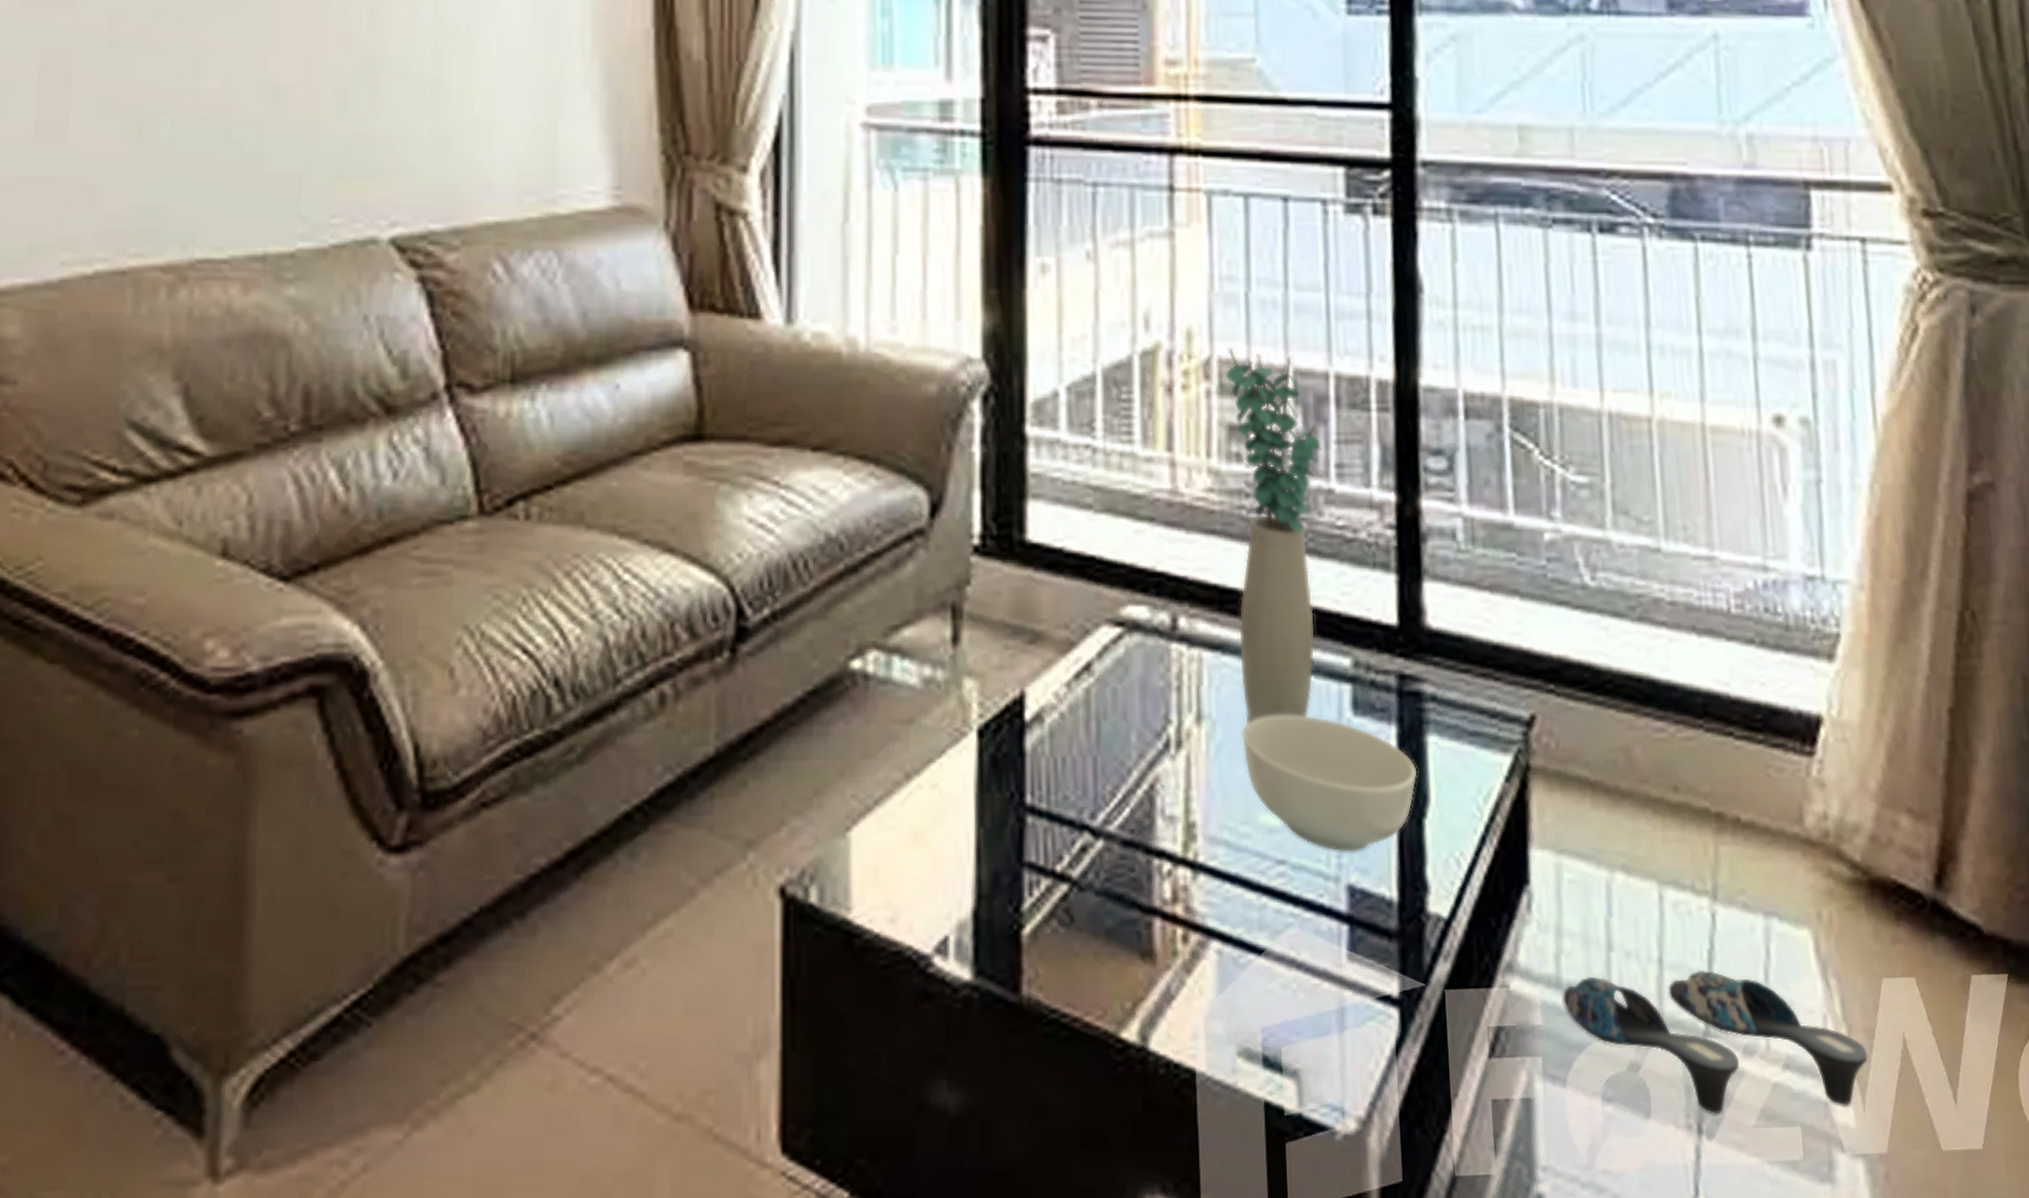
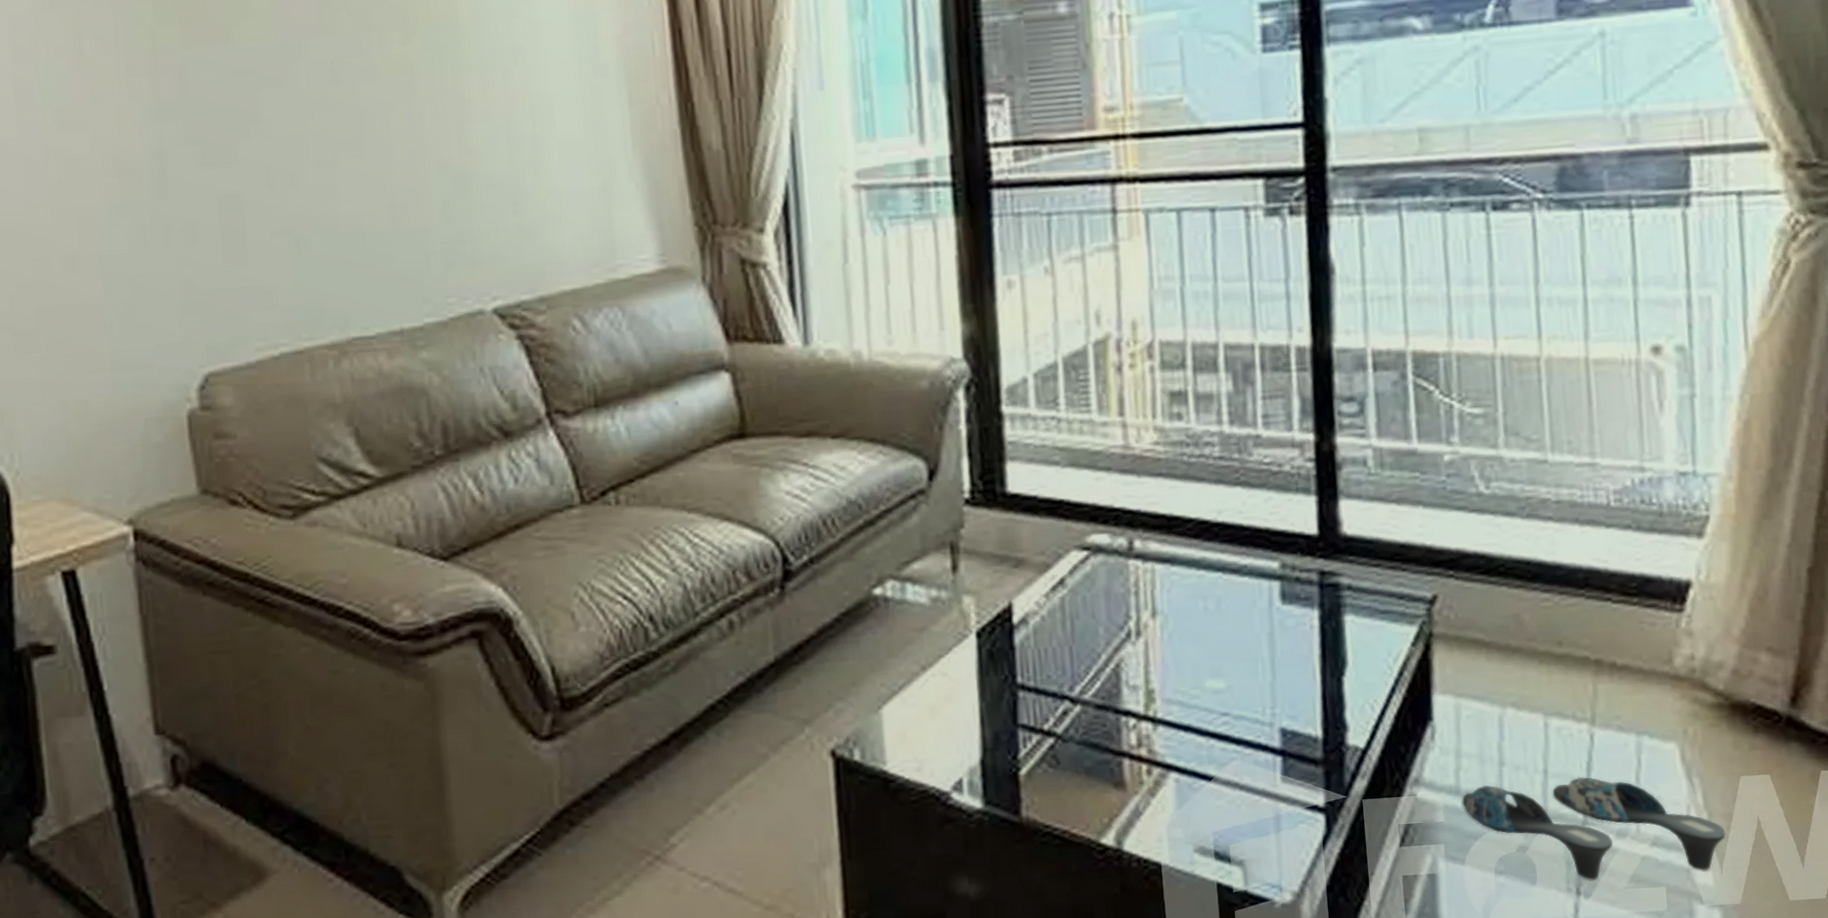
vase: present [1225,348,1323,725] -> none [1166,332,1250,617]
bowl: present [1242,714,1418,852] -> none [1189,606,1337,705]

